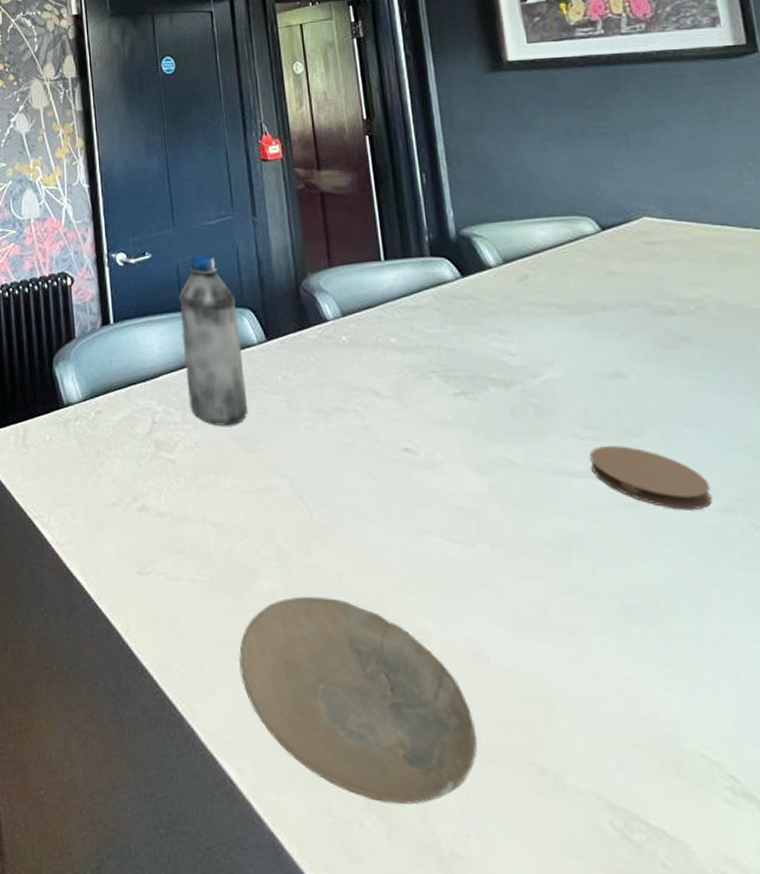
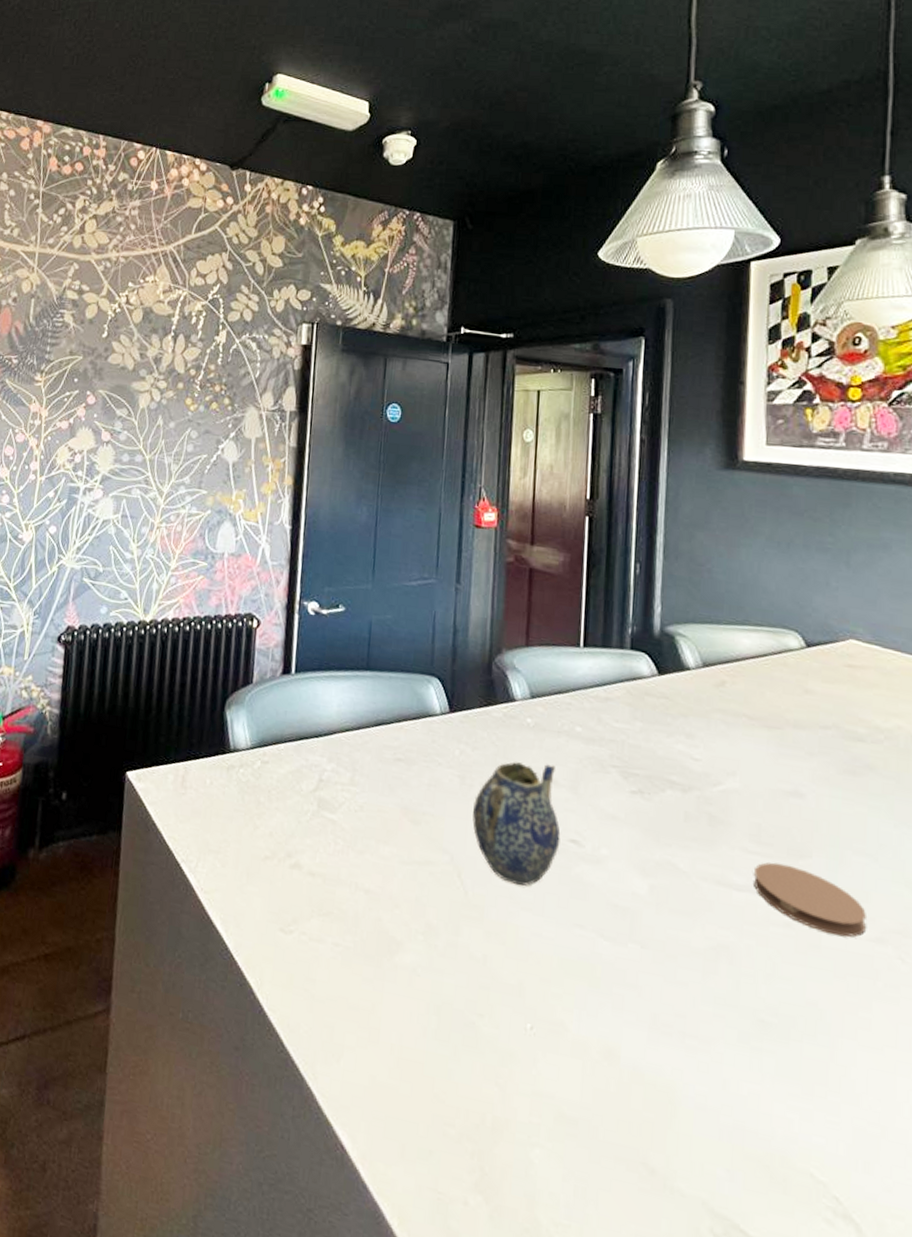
water bottle: present [178,254,249,426] -> none [360,613,424,794]
plate: present [239,596,478,805] -> none [369,973,595,1191]
teapot: none [304,378,394,500] -> present [472,762,561,886]

